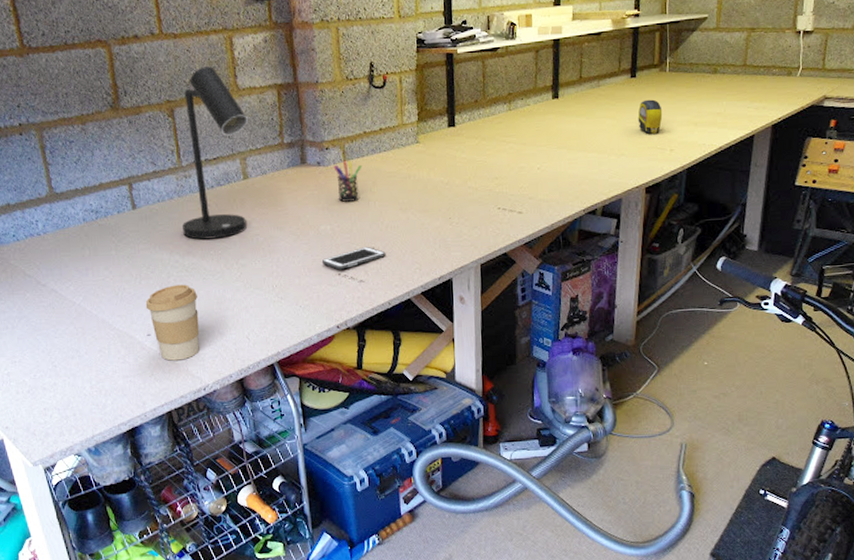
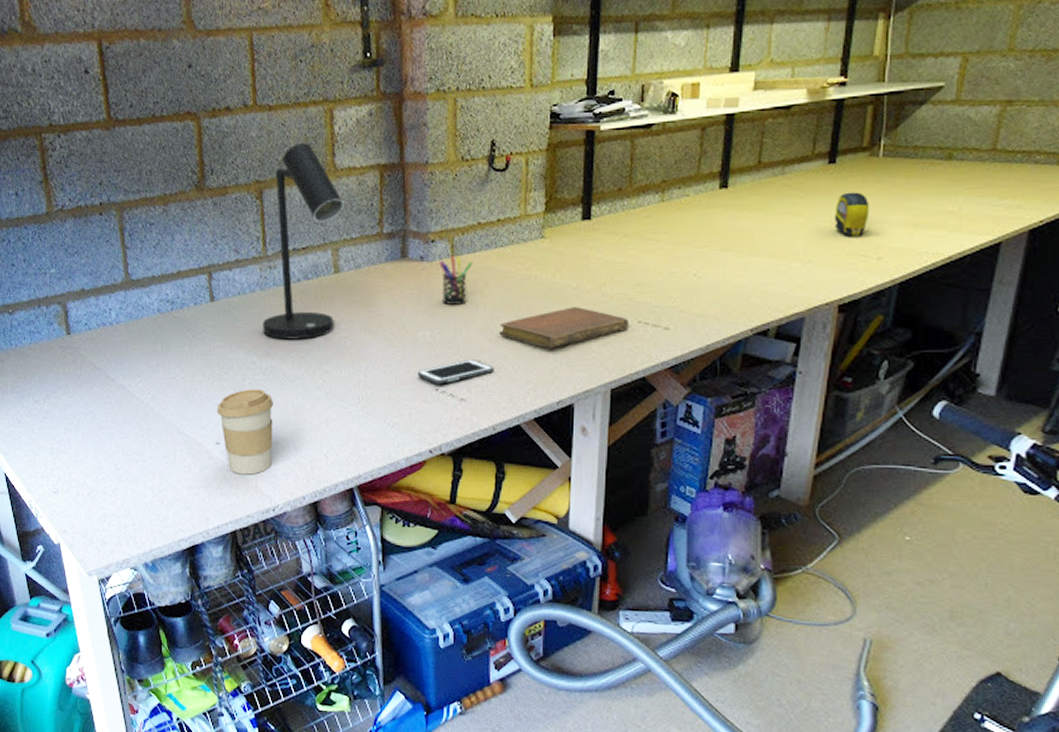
notebook: none [388,199,492,234] -> present [499,307,630,348]

